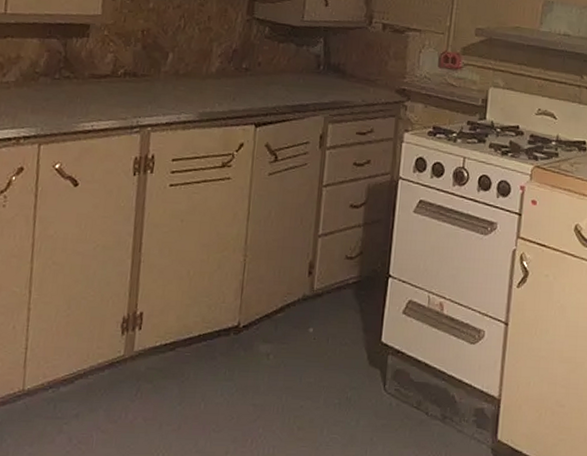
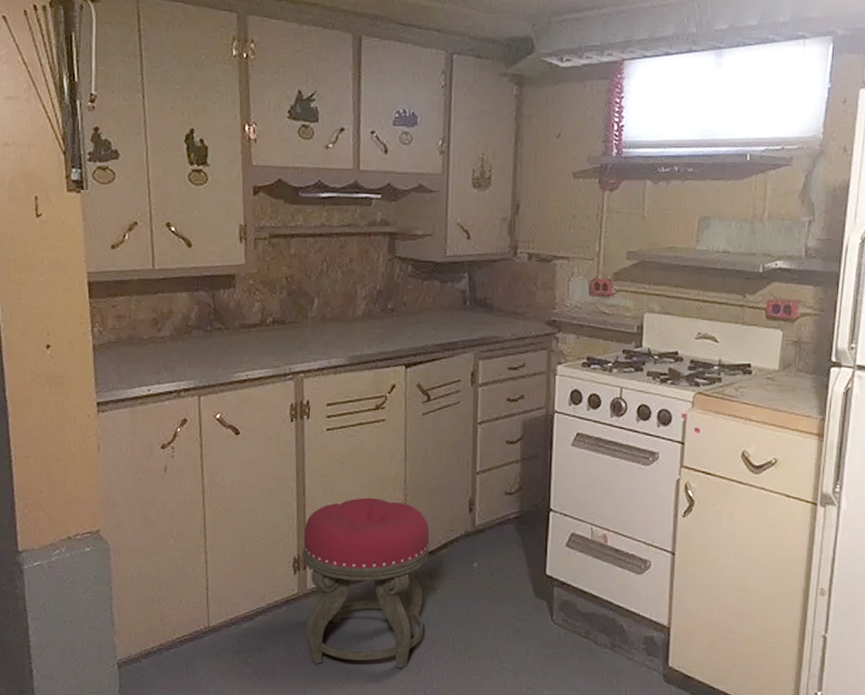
stool: none [127,256,267,439] -> present [303,497,430,669]

